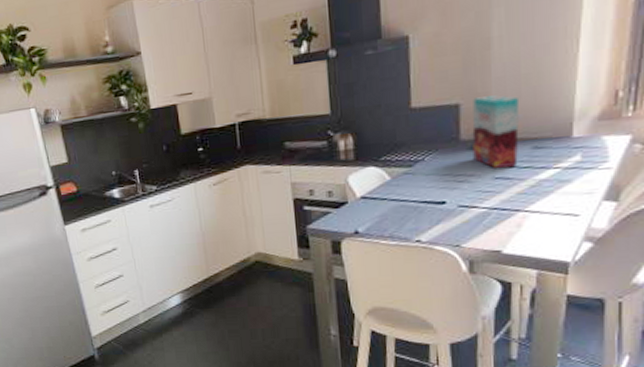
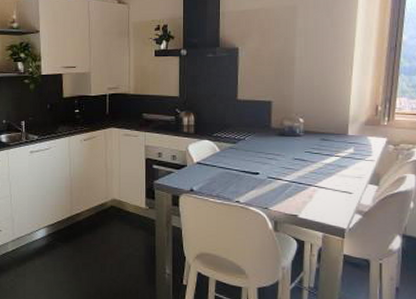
cereal box: present [472,95,520,168] -> none [280,98,313,151]

